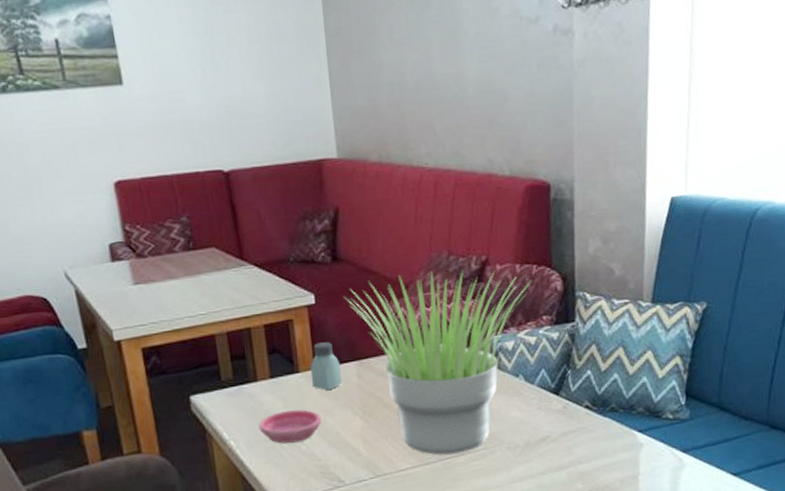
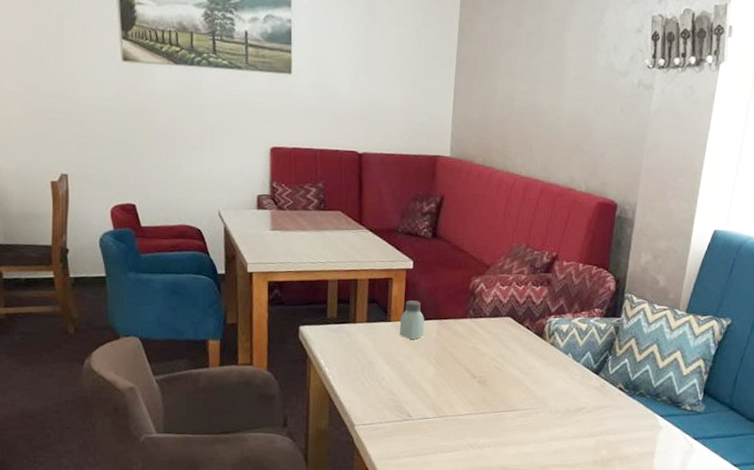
saucer: present [258,409,322,444] -> none [350,350,402,378]
potted plant: present [345,270,531,455] -> none [438,257,590,409]

